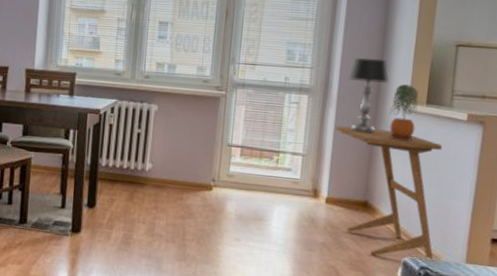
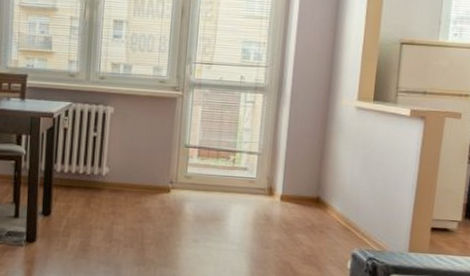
side table: present [335,126,443,261] -> none [289,124,388,251]
table lamp: present [349,58,390,134] -> none [301,56,340,131]
potted plant: present [389,84,419,142] -> none [339,82,367,138]

